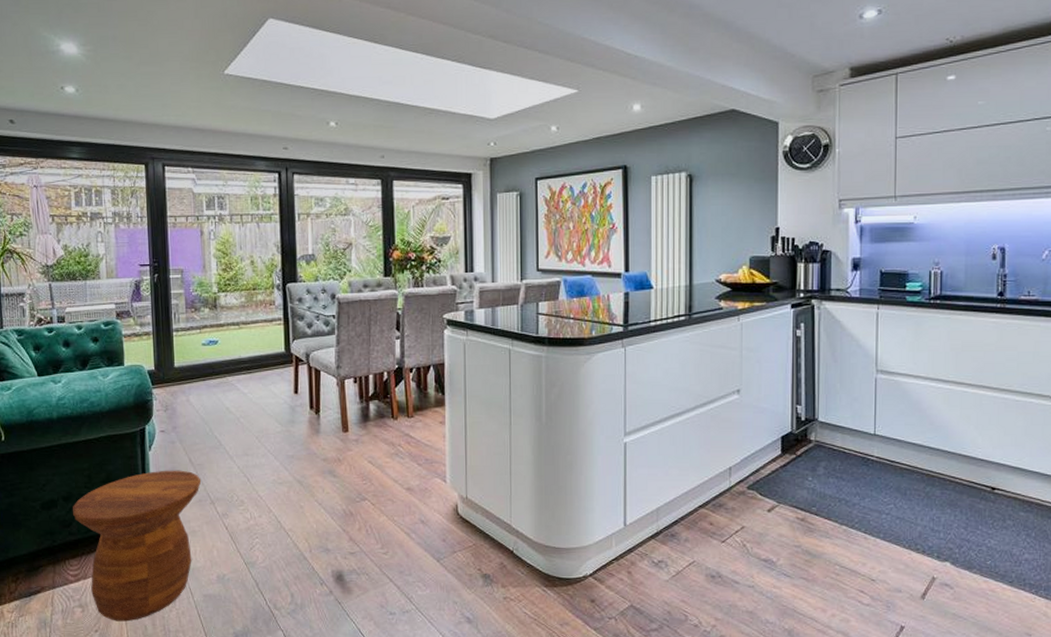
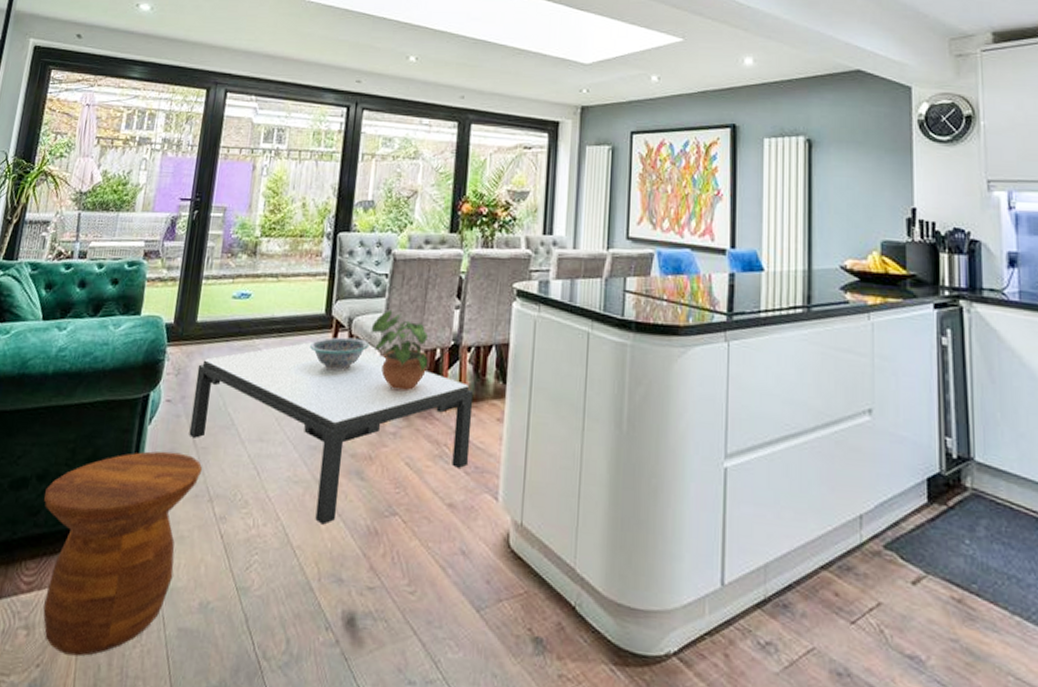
coffee table: none [182,375,420,512] -> present [189,342,474,525]
decorative bowl: none [275,369,327,397] -> present [309,337,370,371]
potted plant: none [326,344,378,408] -> present [371,309,428,391]

